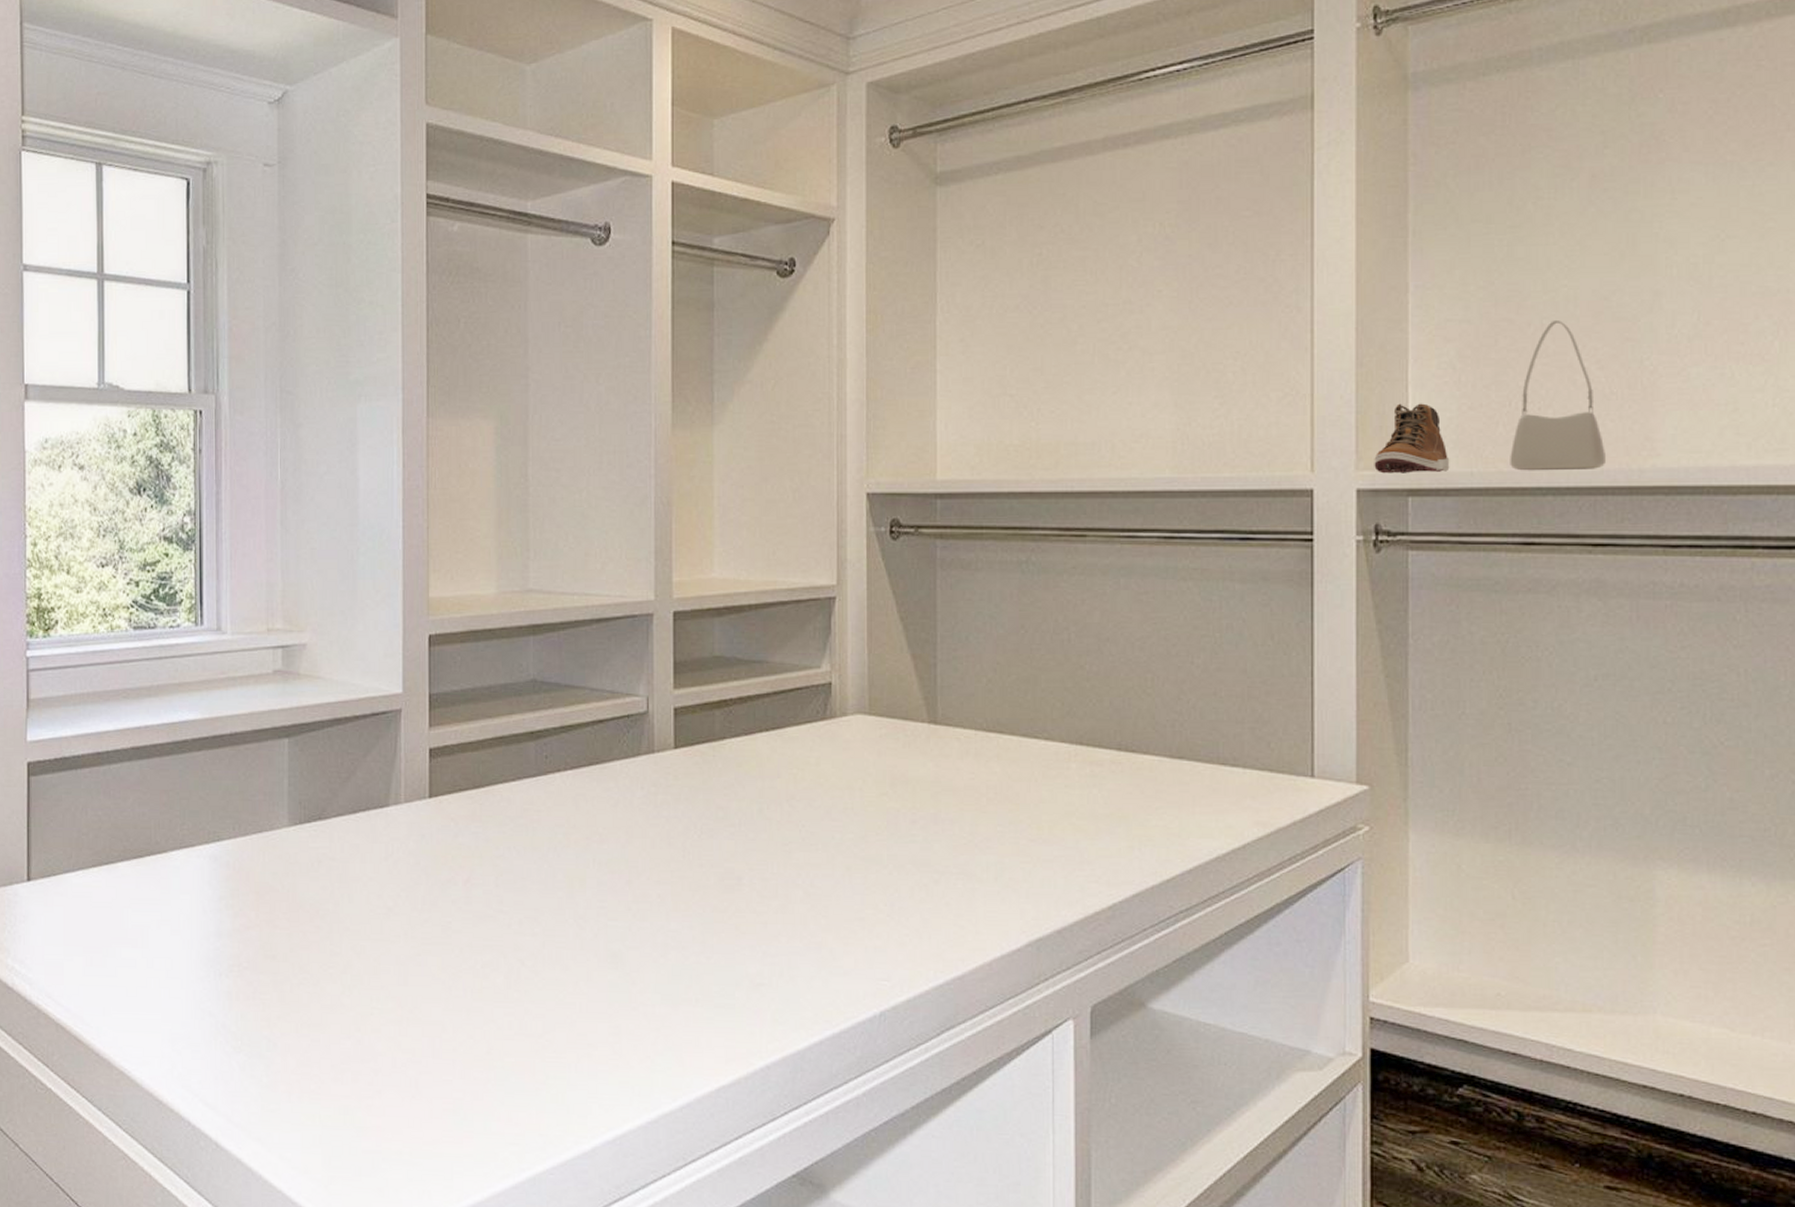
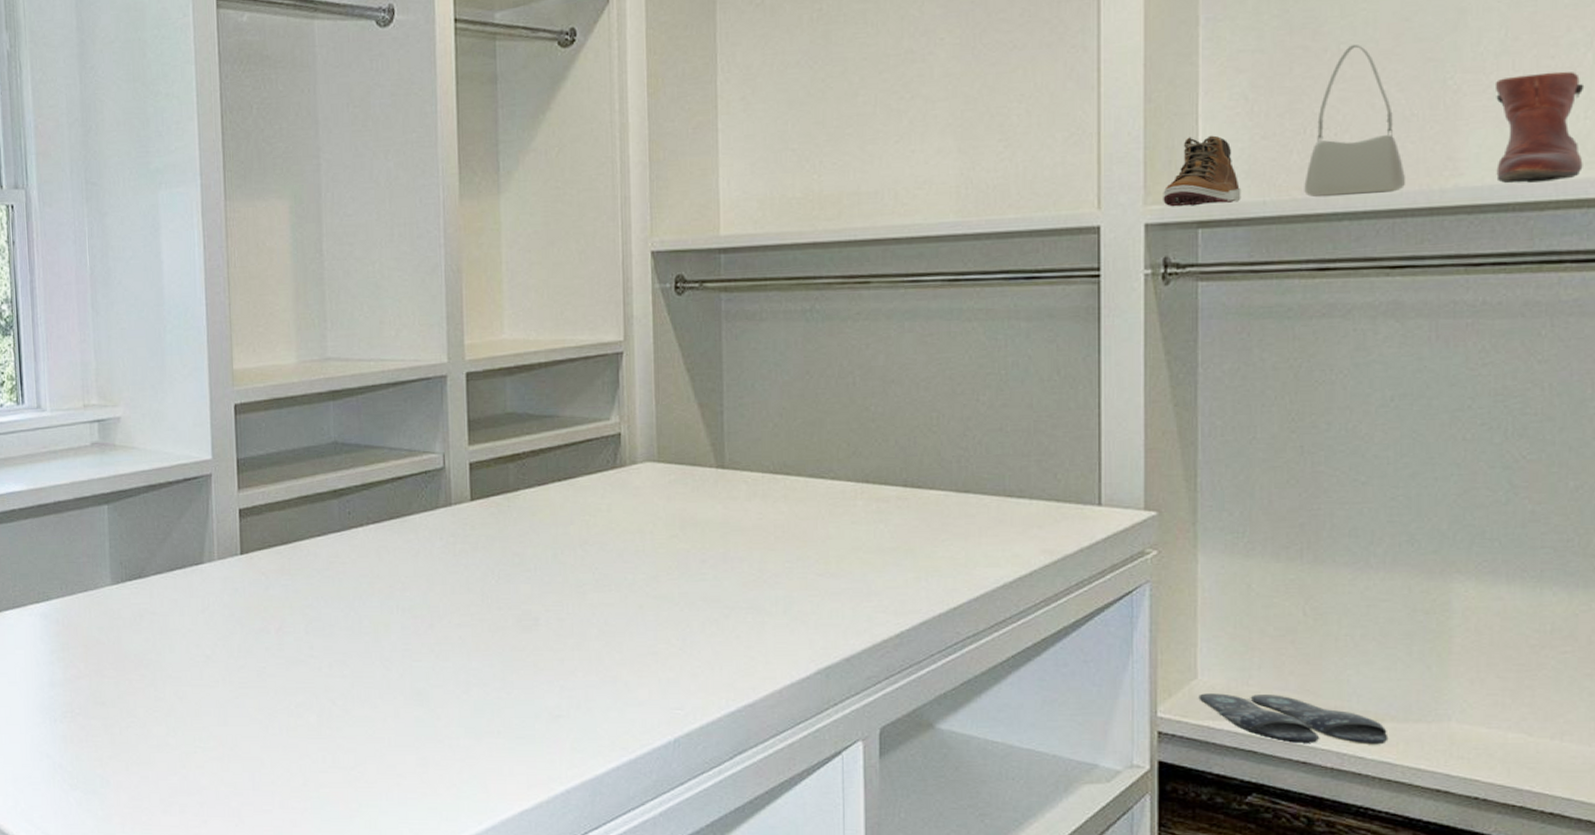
slippers: none [1410,978,1596,1037] -> present [1199,693,1389,745]
boot: none [1688,358,1772,467] -> present [1494,71,1585,184]

